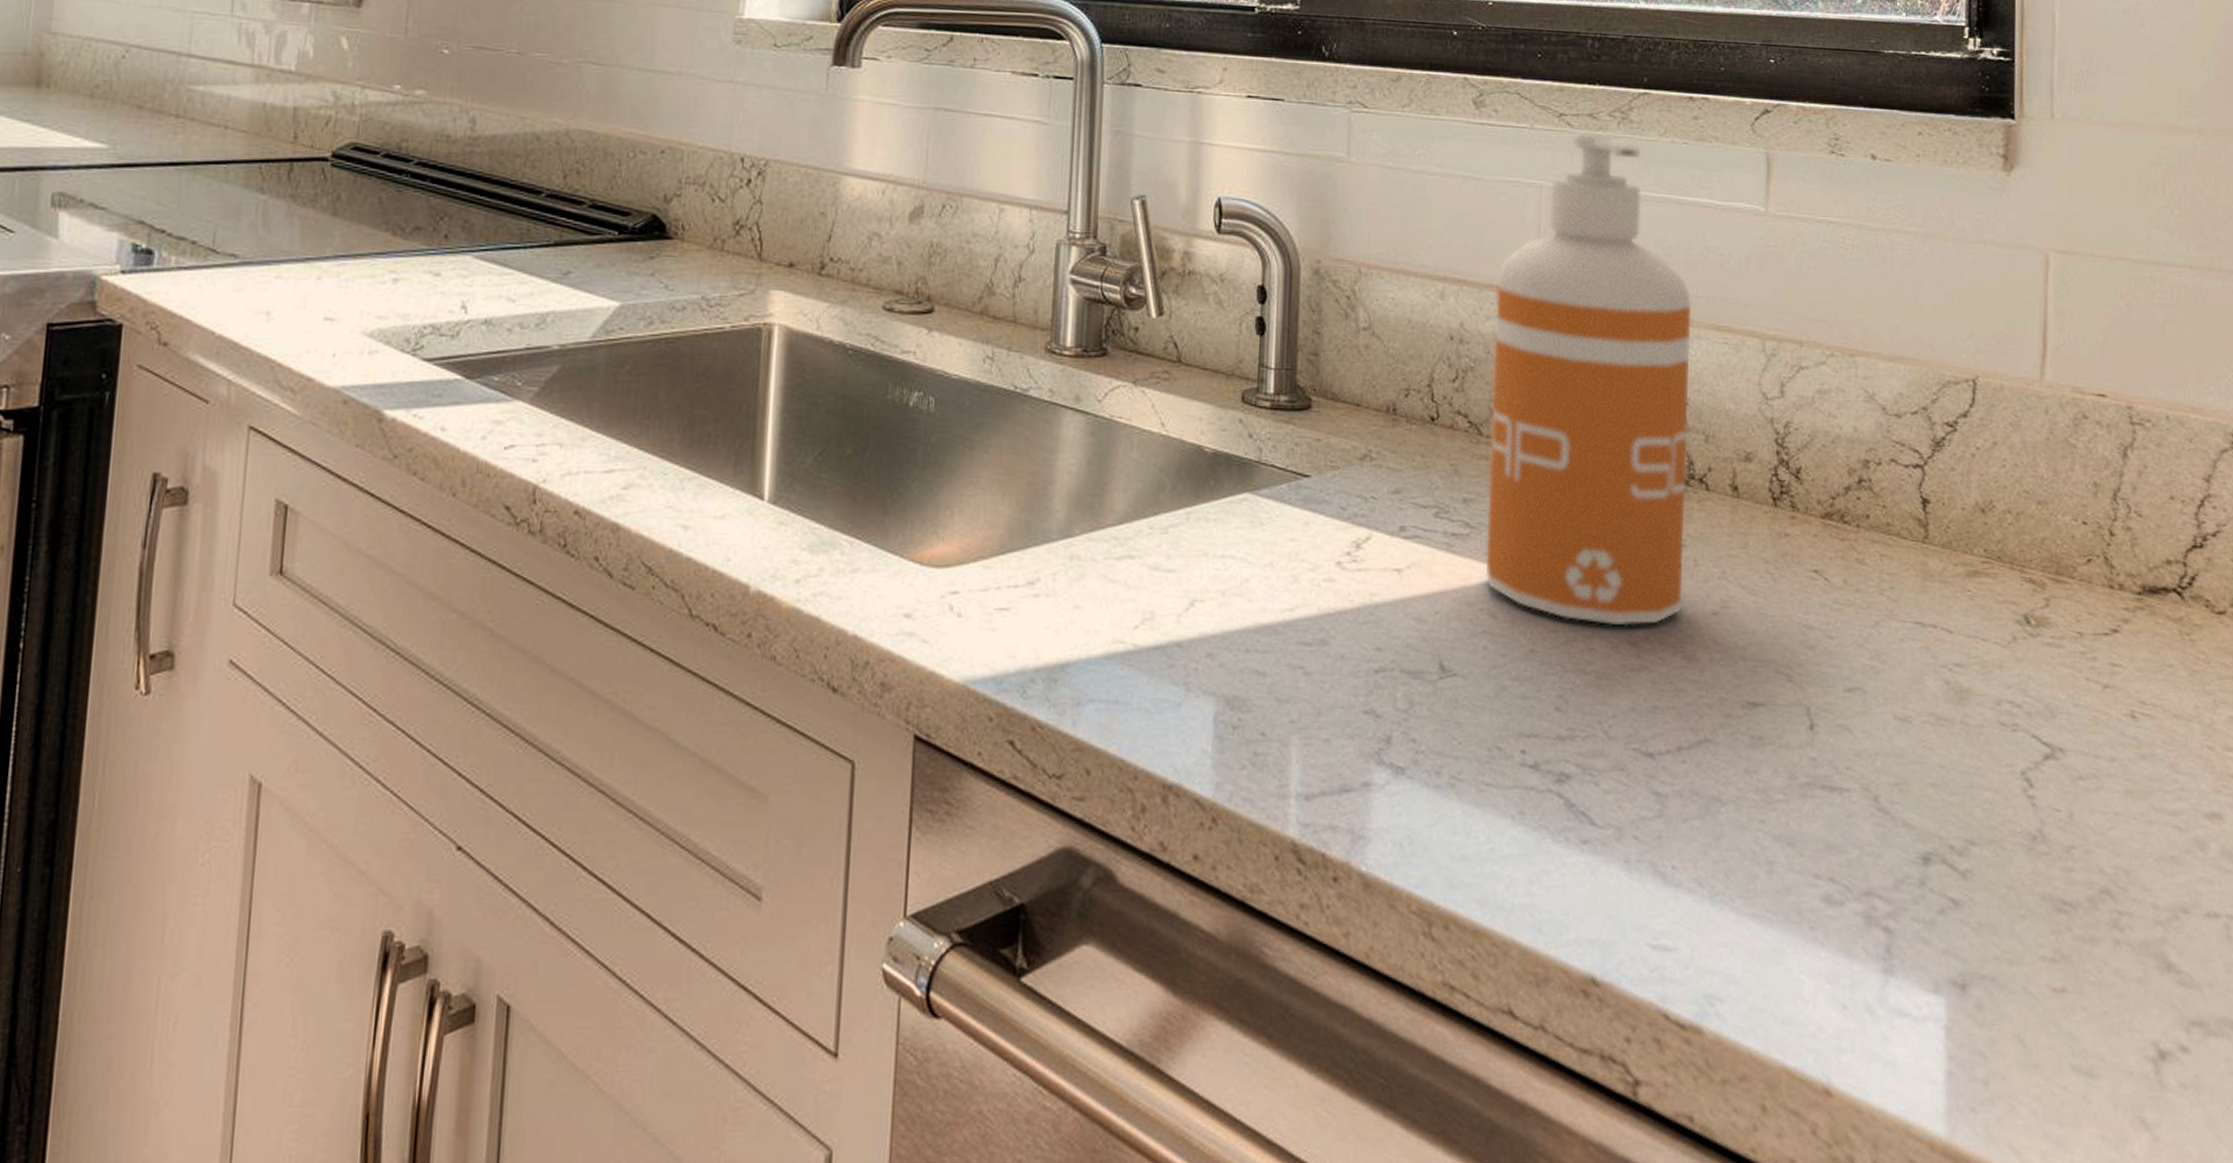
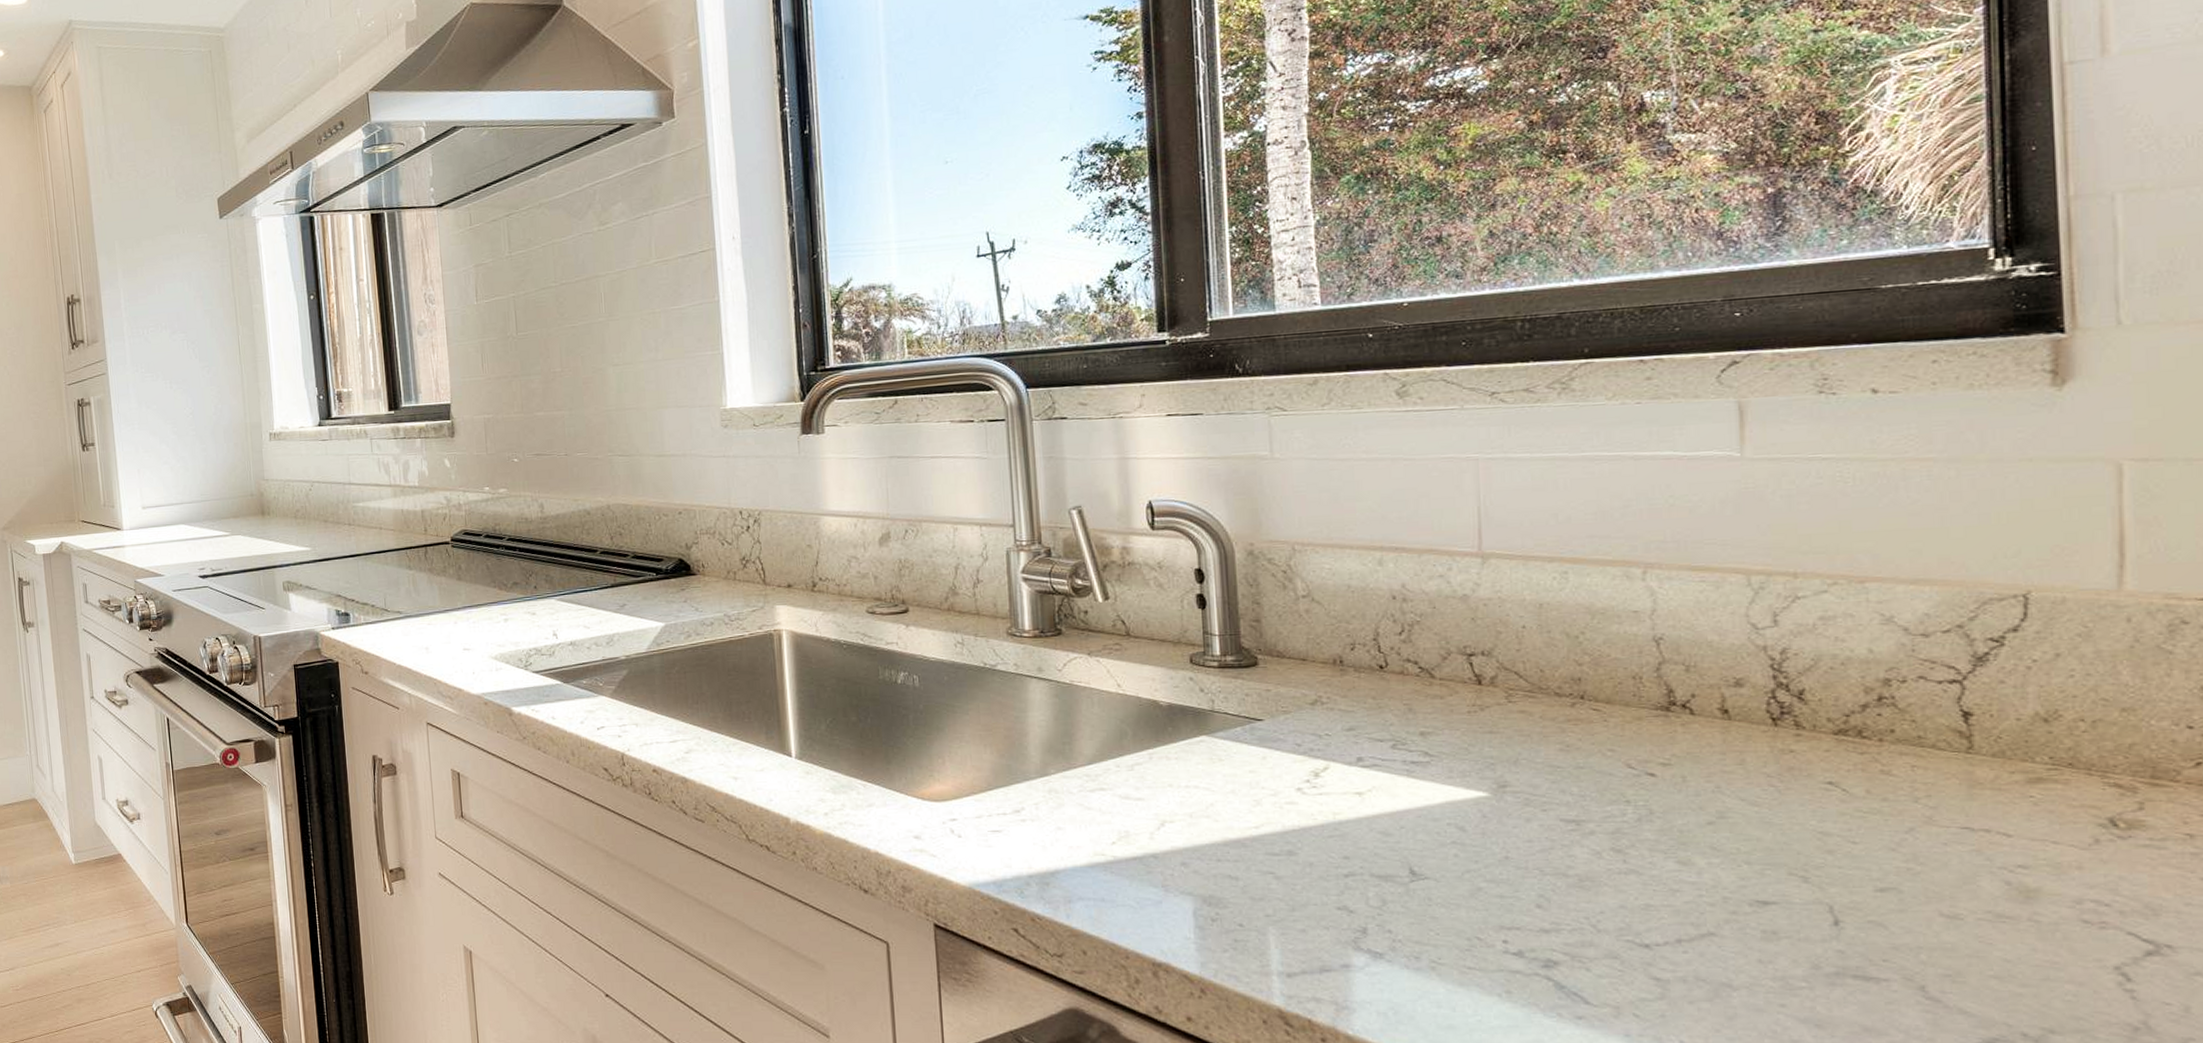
soap dispenser: present [1485,131,1692,626] -> none [1437,403,1670,836]

